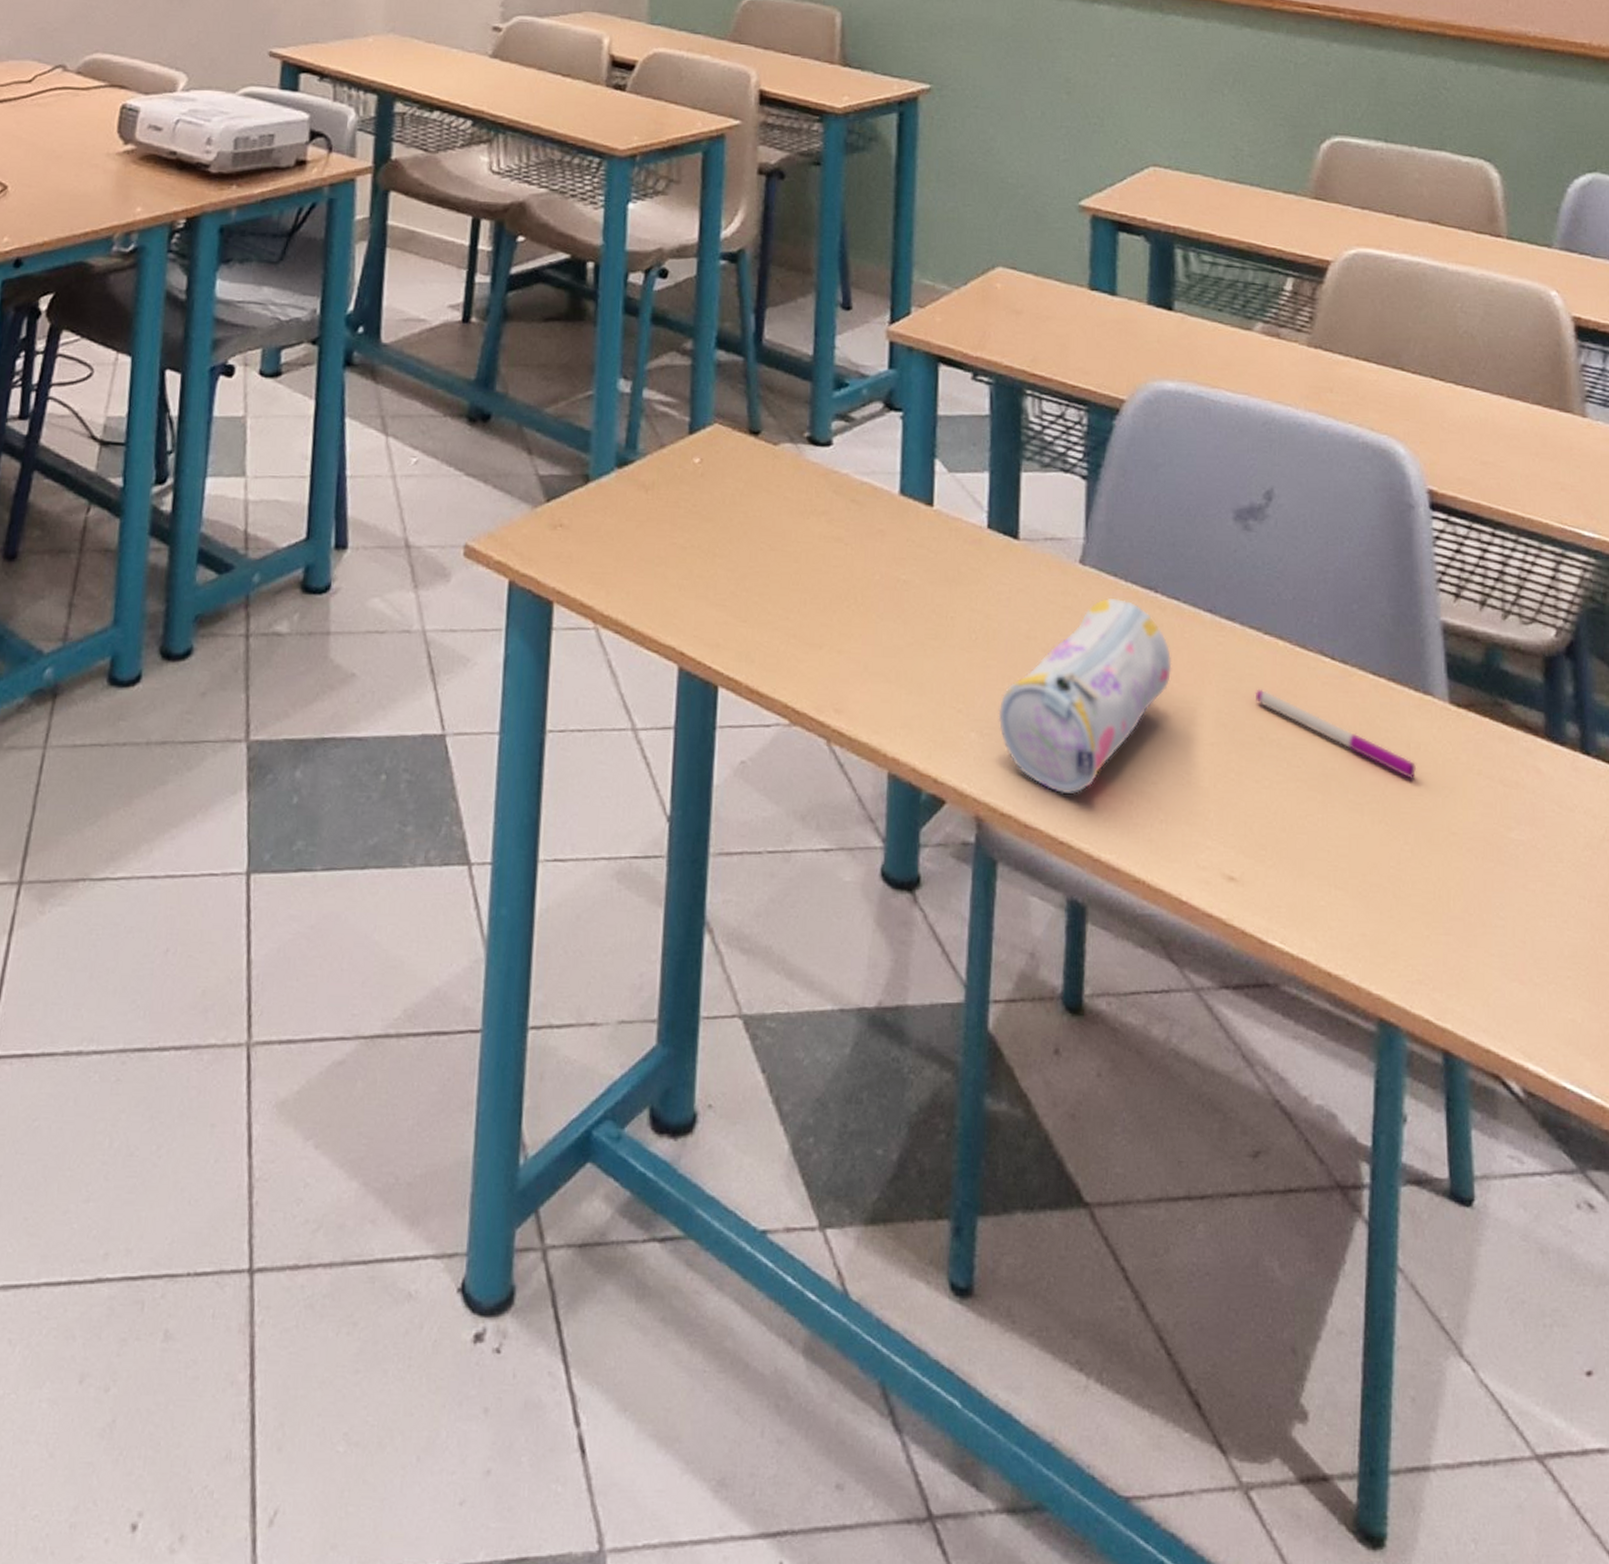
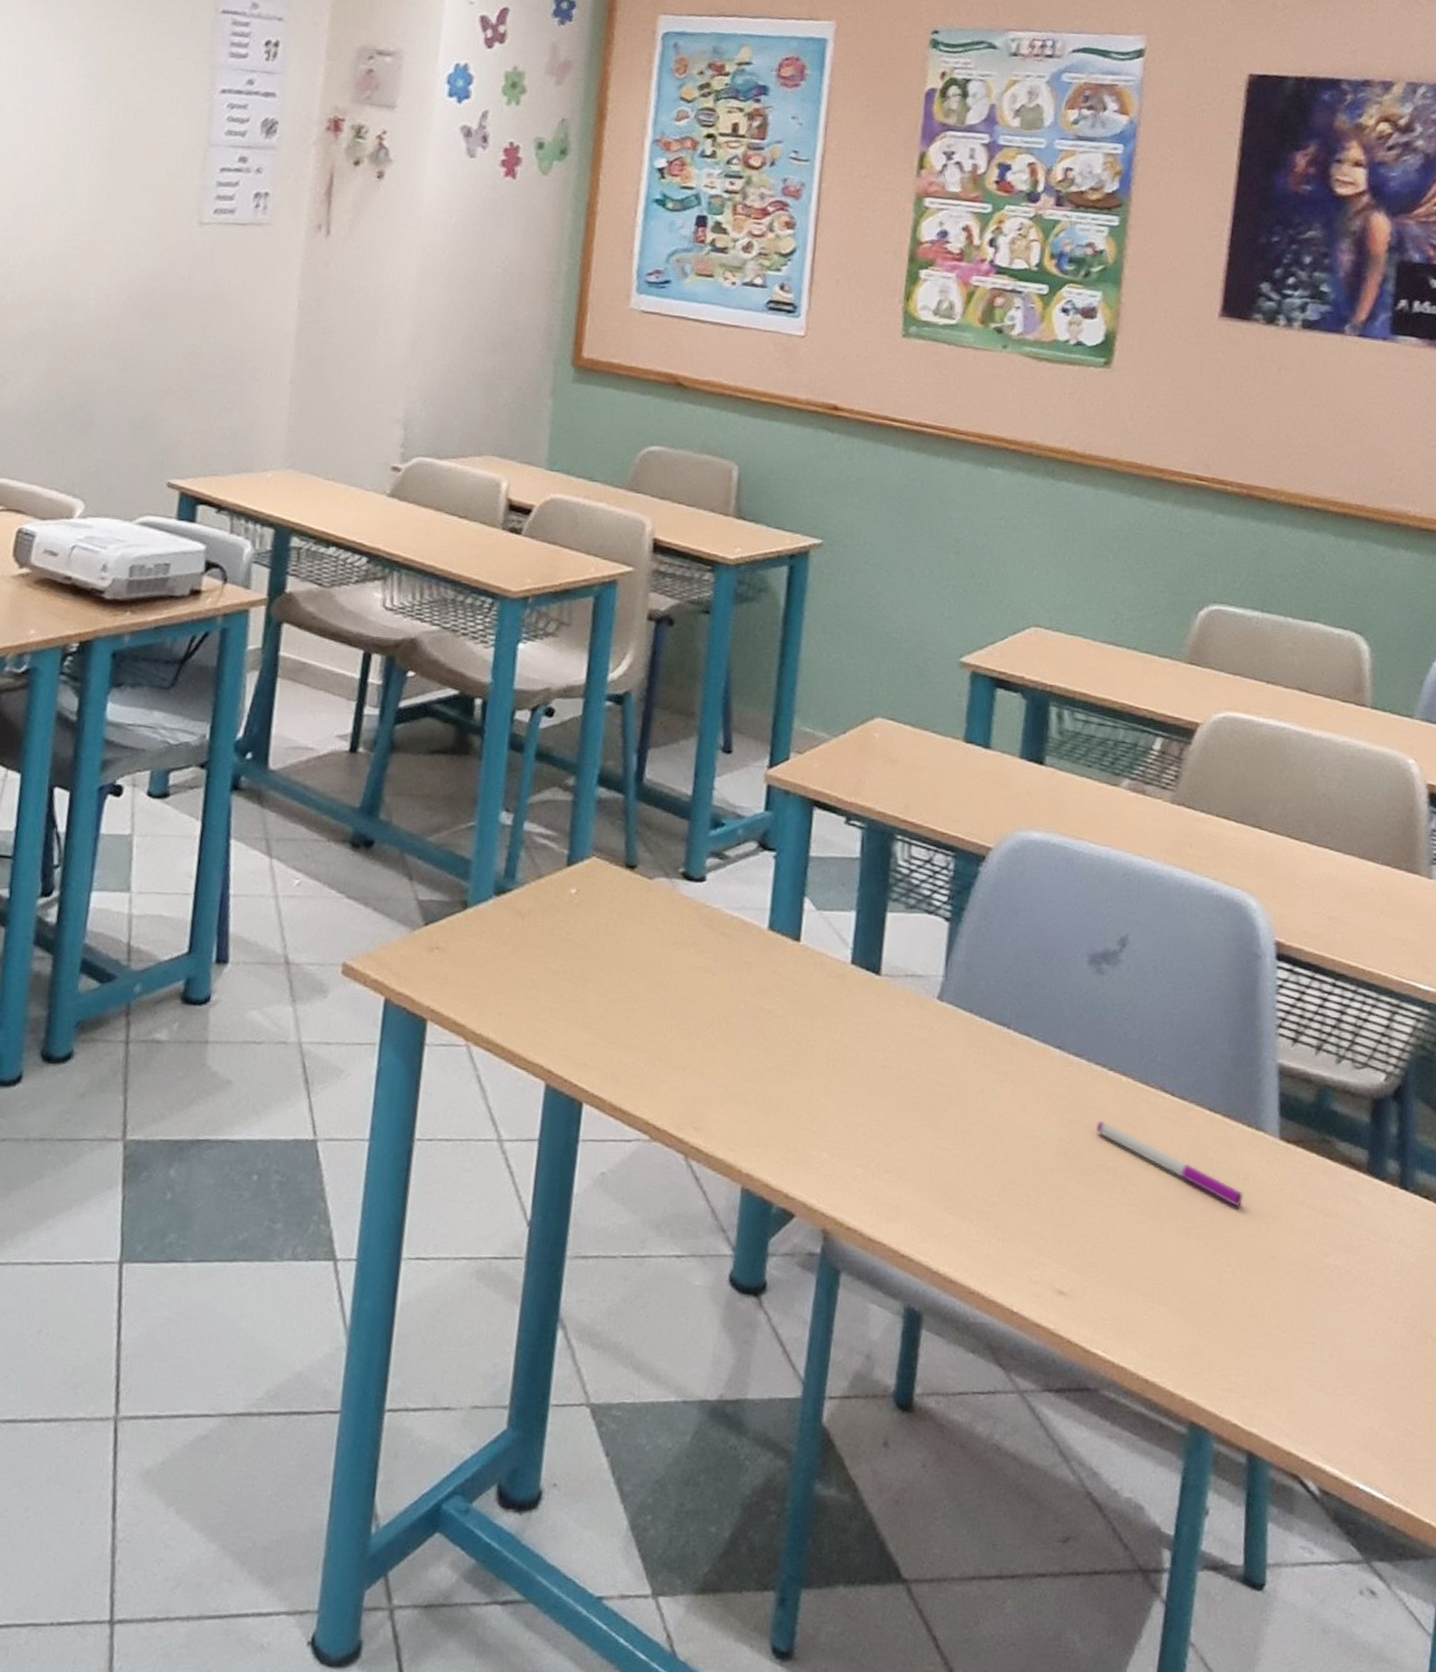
pencil case: present [998,597,1172,795] -> none [850,1031,1019,1212]

